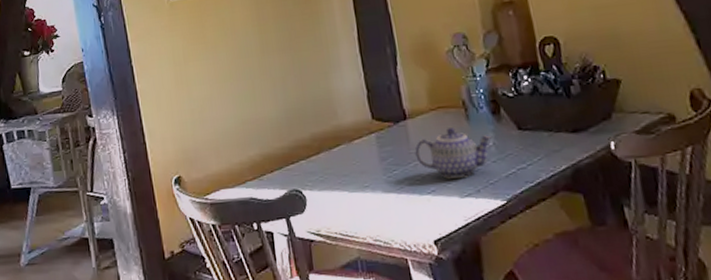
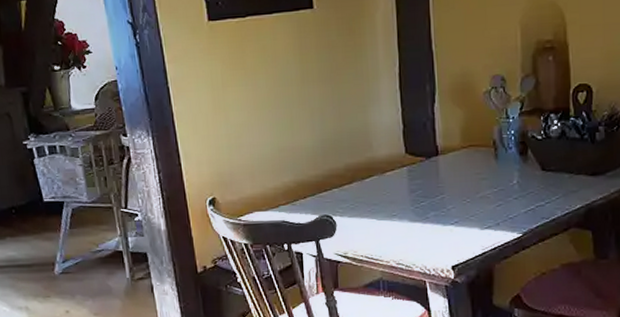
teapot: present [414,128,493,179] -> none [443,165,517,212]

